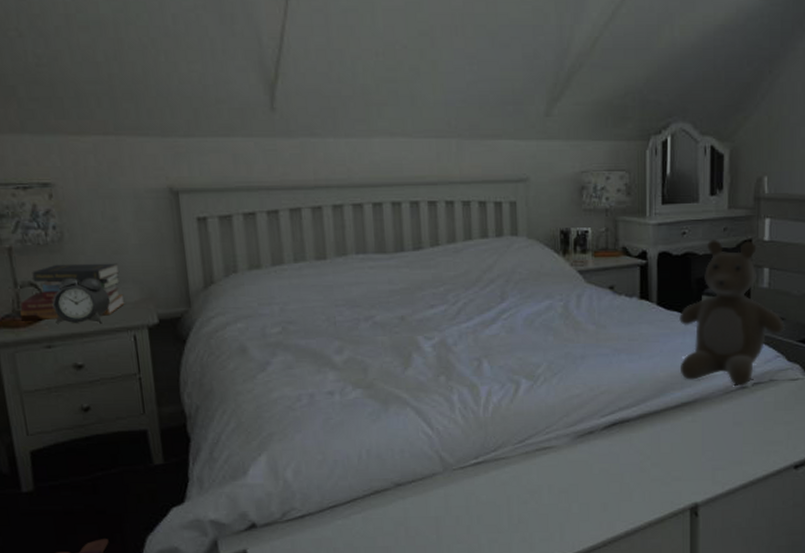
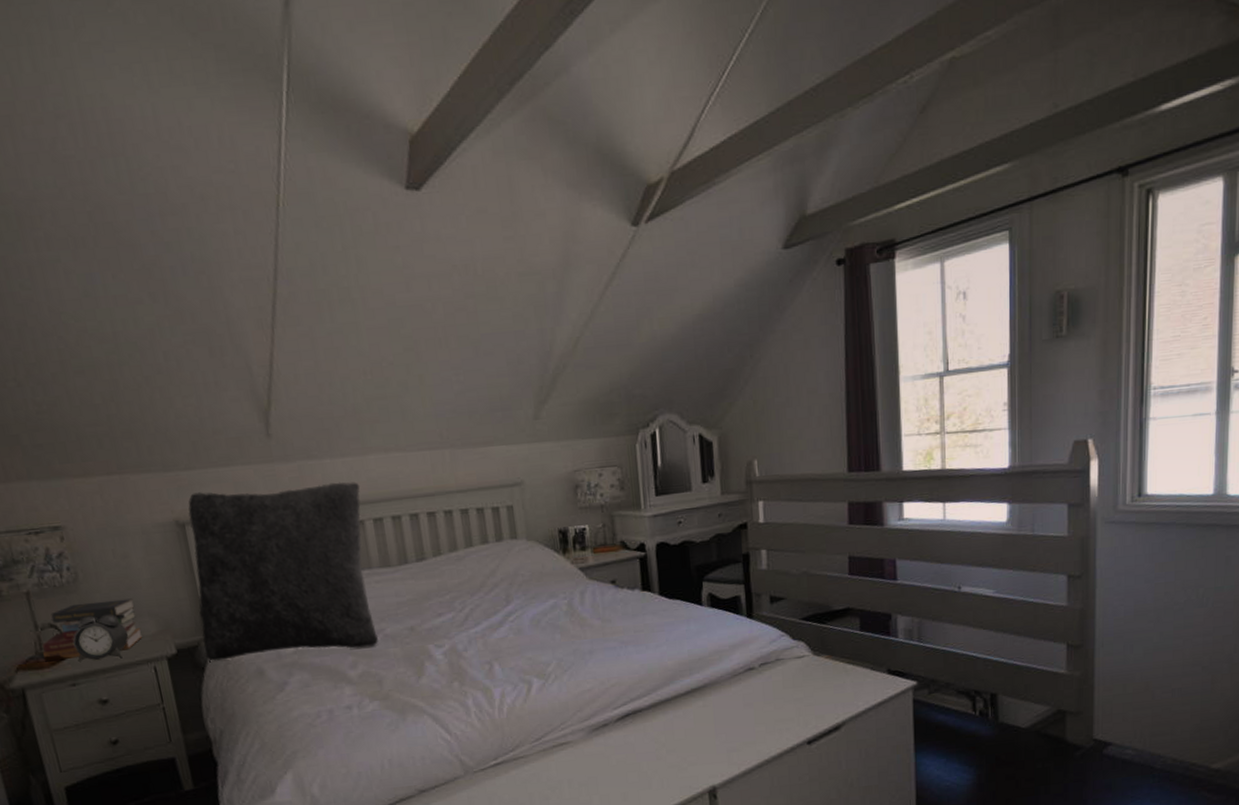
pillow: none [183,161,367,334] -> present [188,482,378,661]
teddy bear: present [679,240,785,387] -> none [682,524,787,669]

